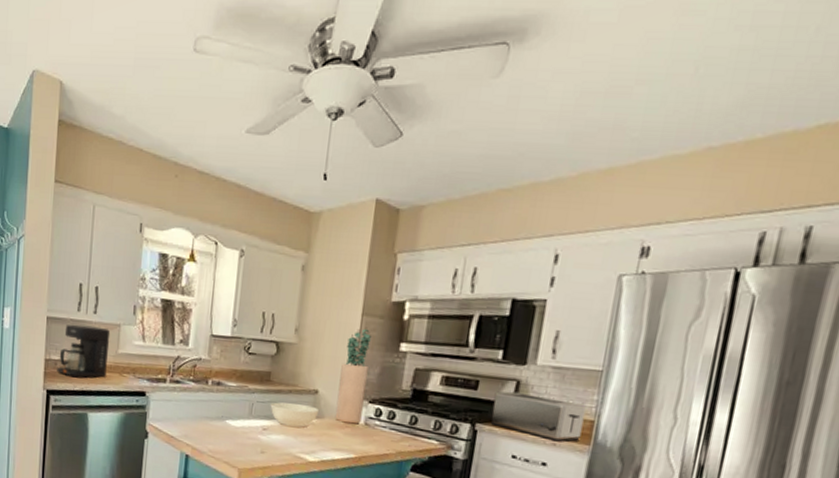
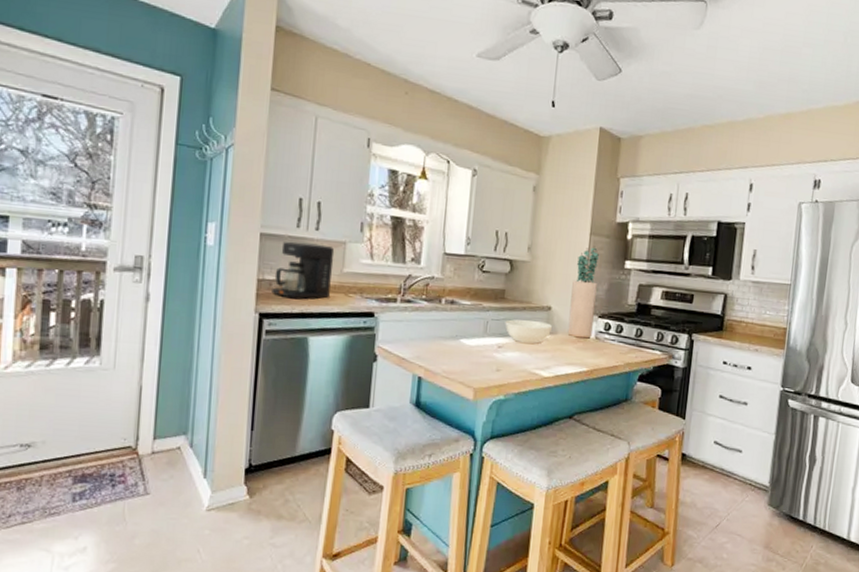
toaster: present [490,391,586,443] -> none [704,304,780,348]

